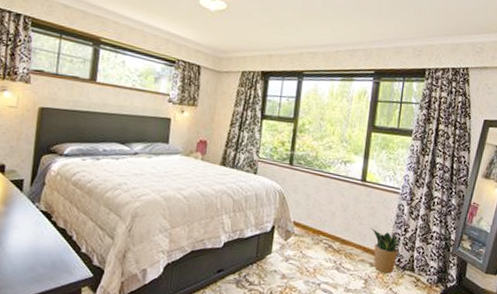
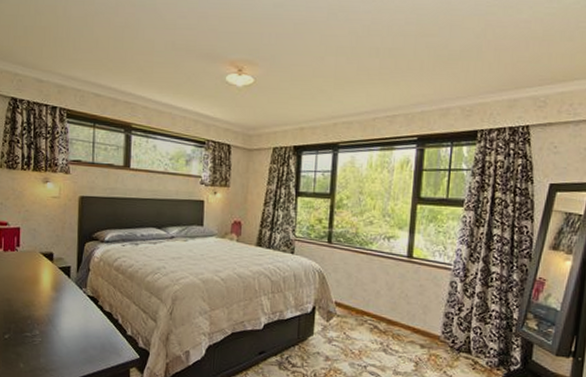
potted plant: present [370,228,405,274] -> none [419,307,459,356]

